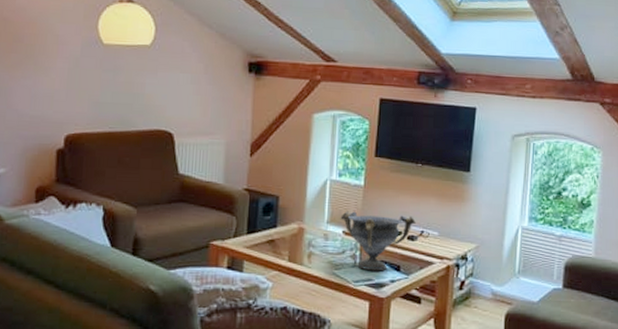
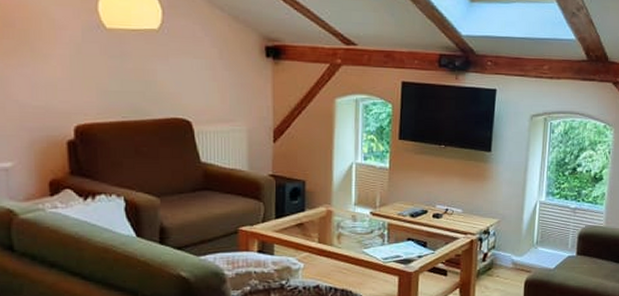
decorative bowl: present [340,211,416,271] -> none [367,193,440,248]

